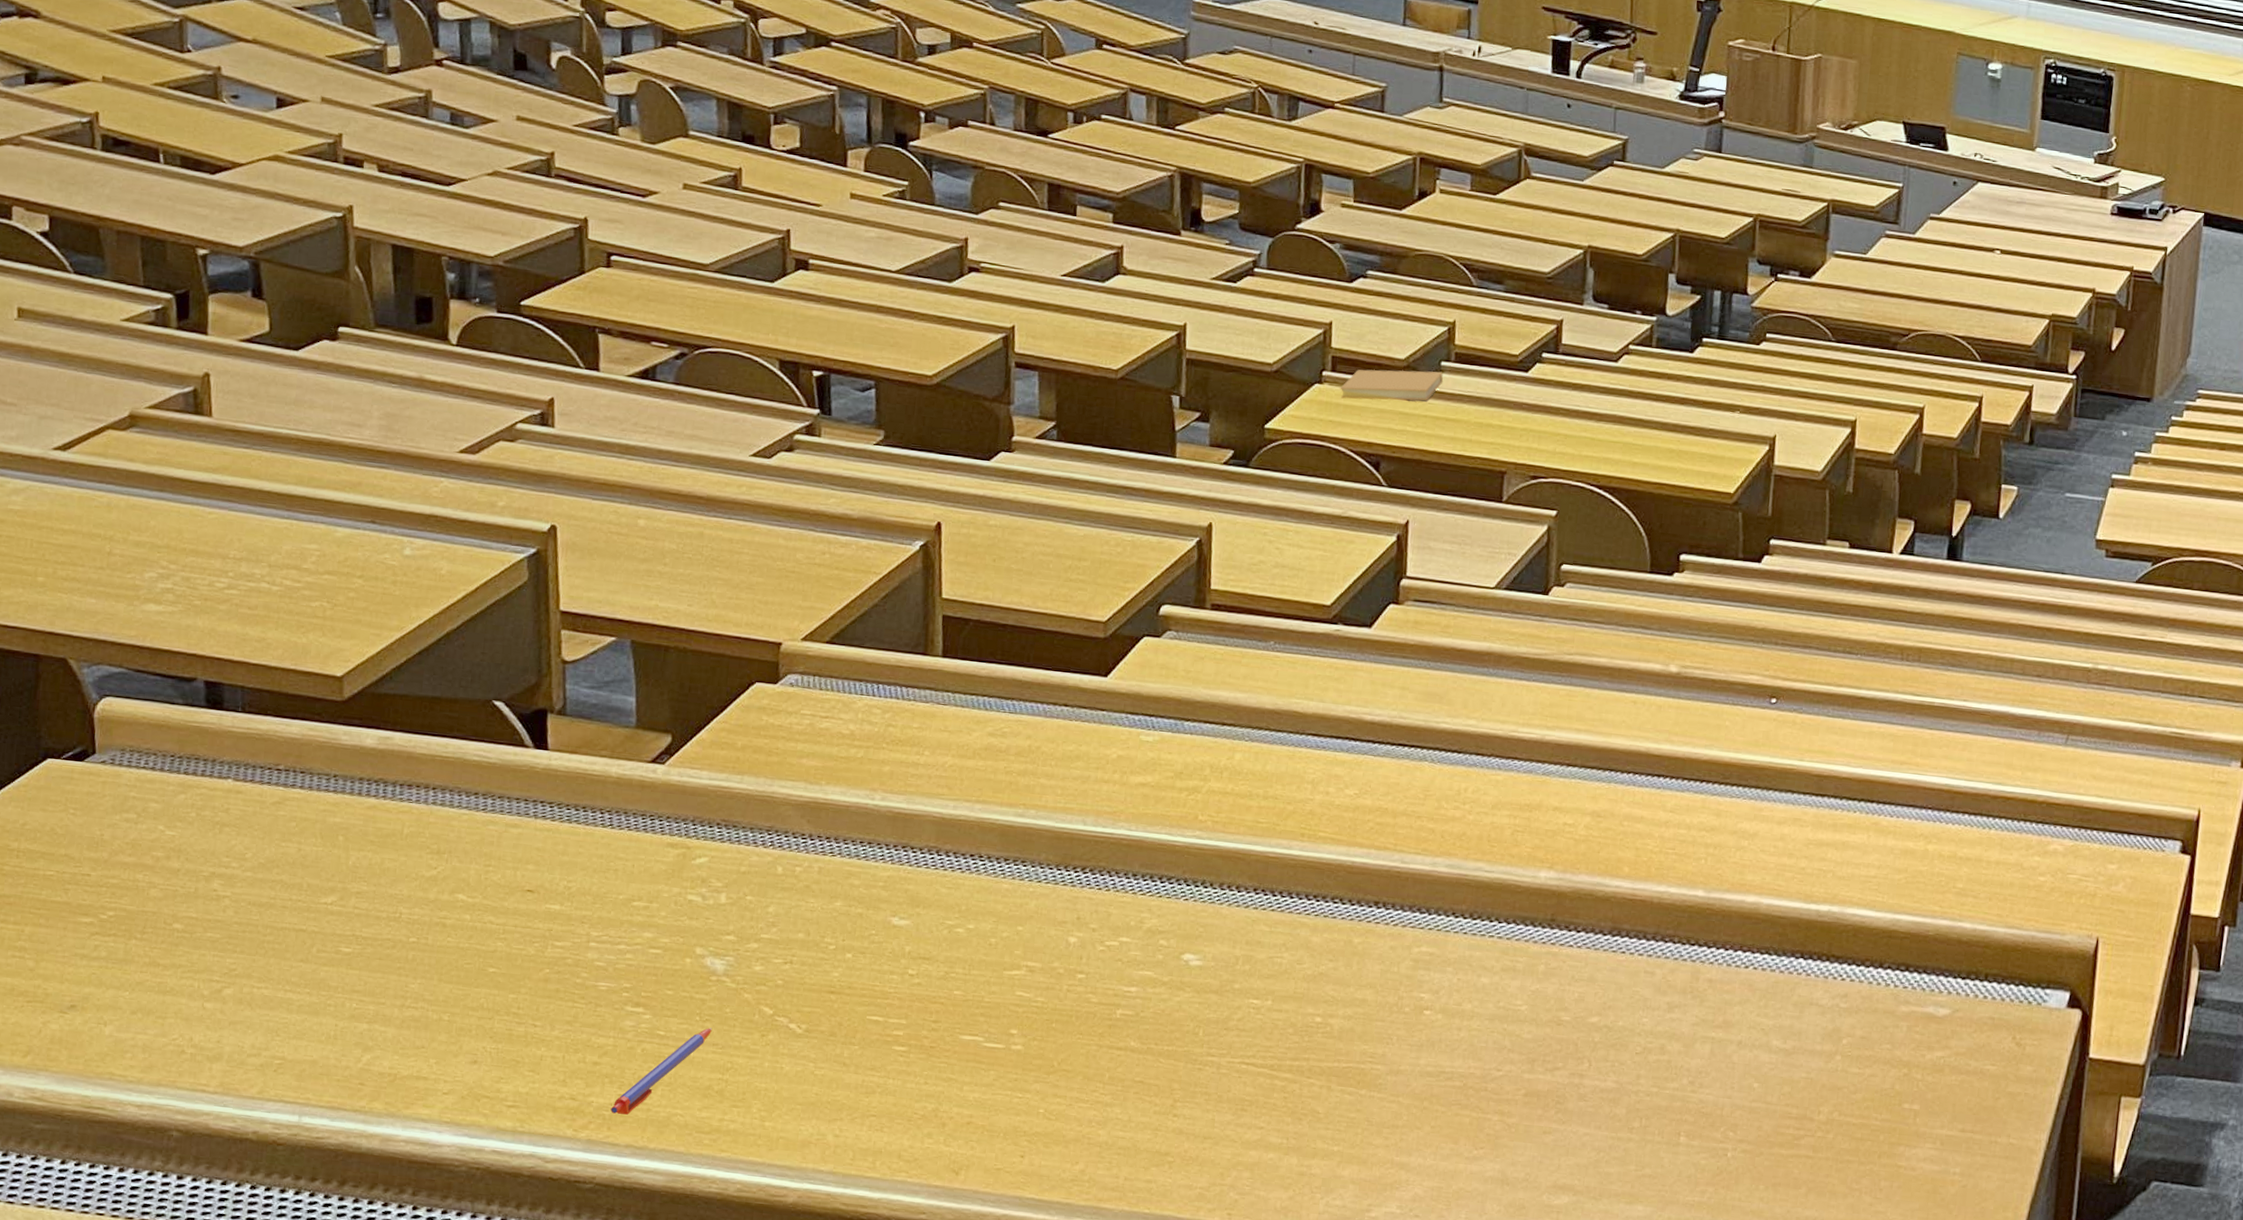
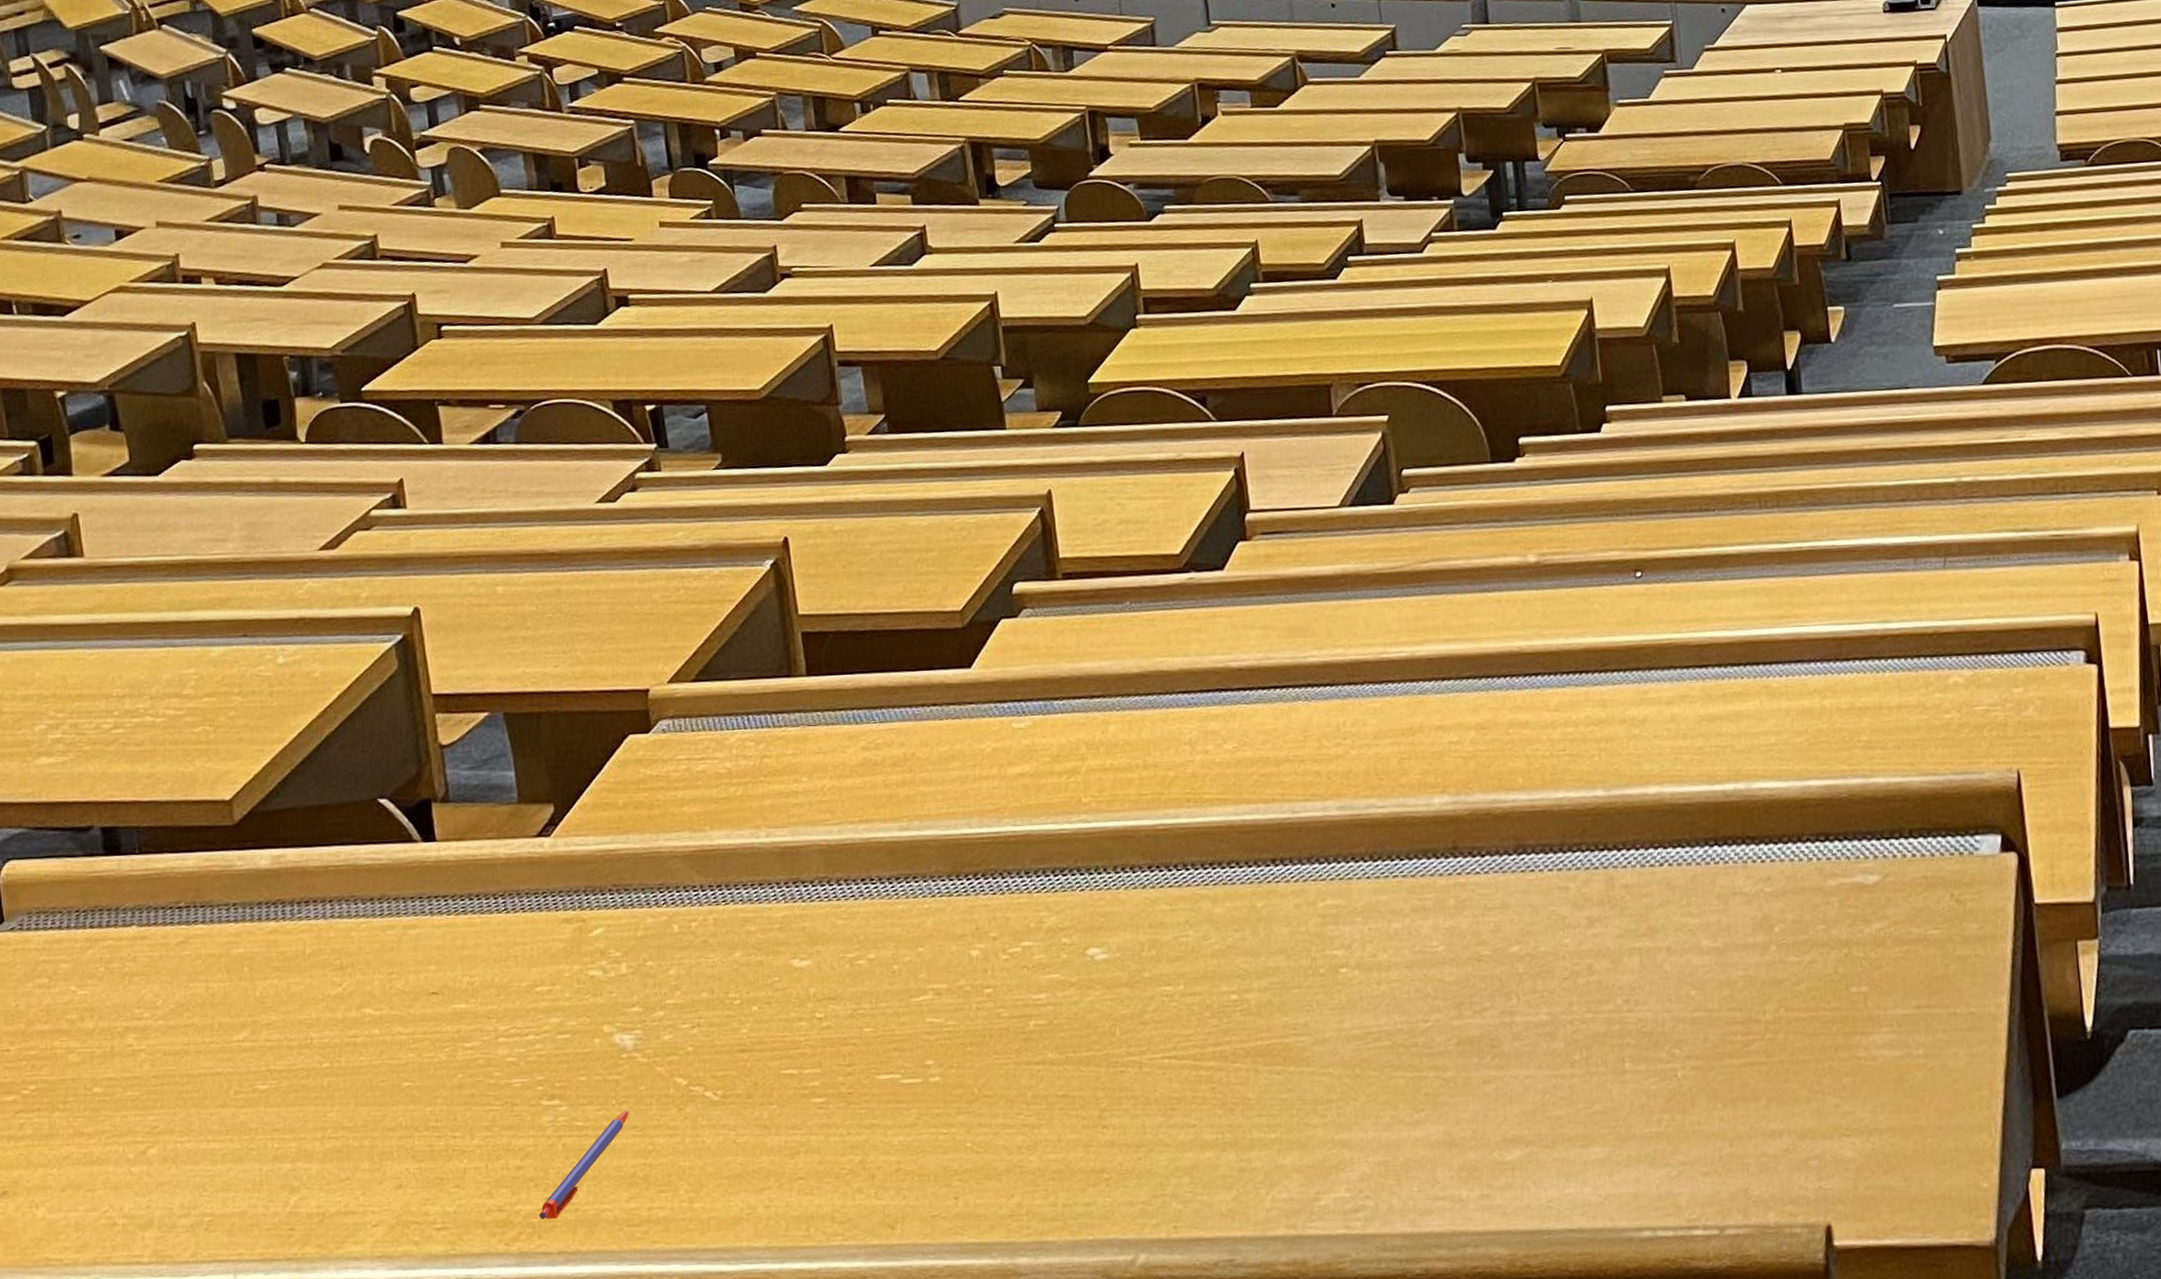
book: present [1340,369,1444,401] -> none [1155,294,1256,339]

